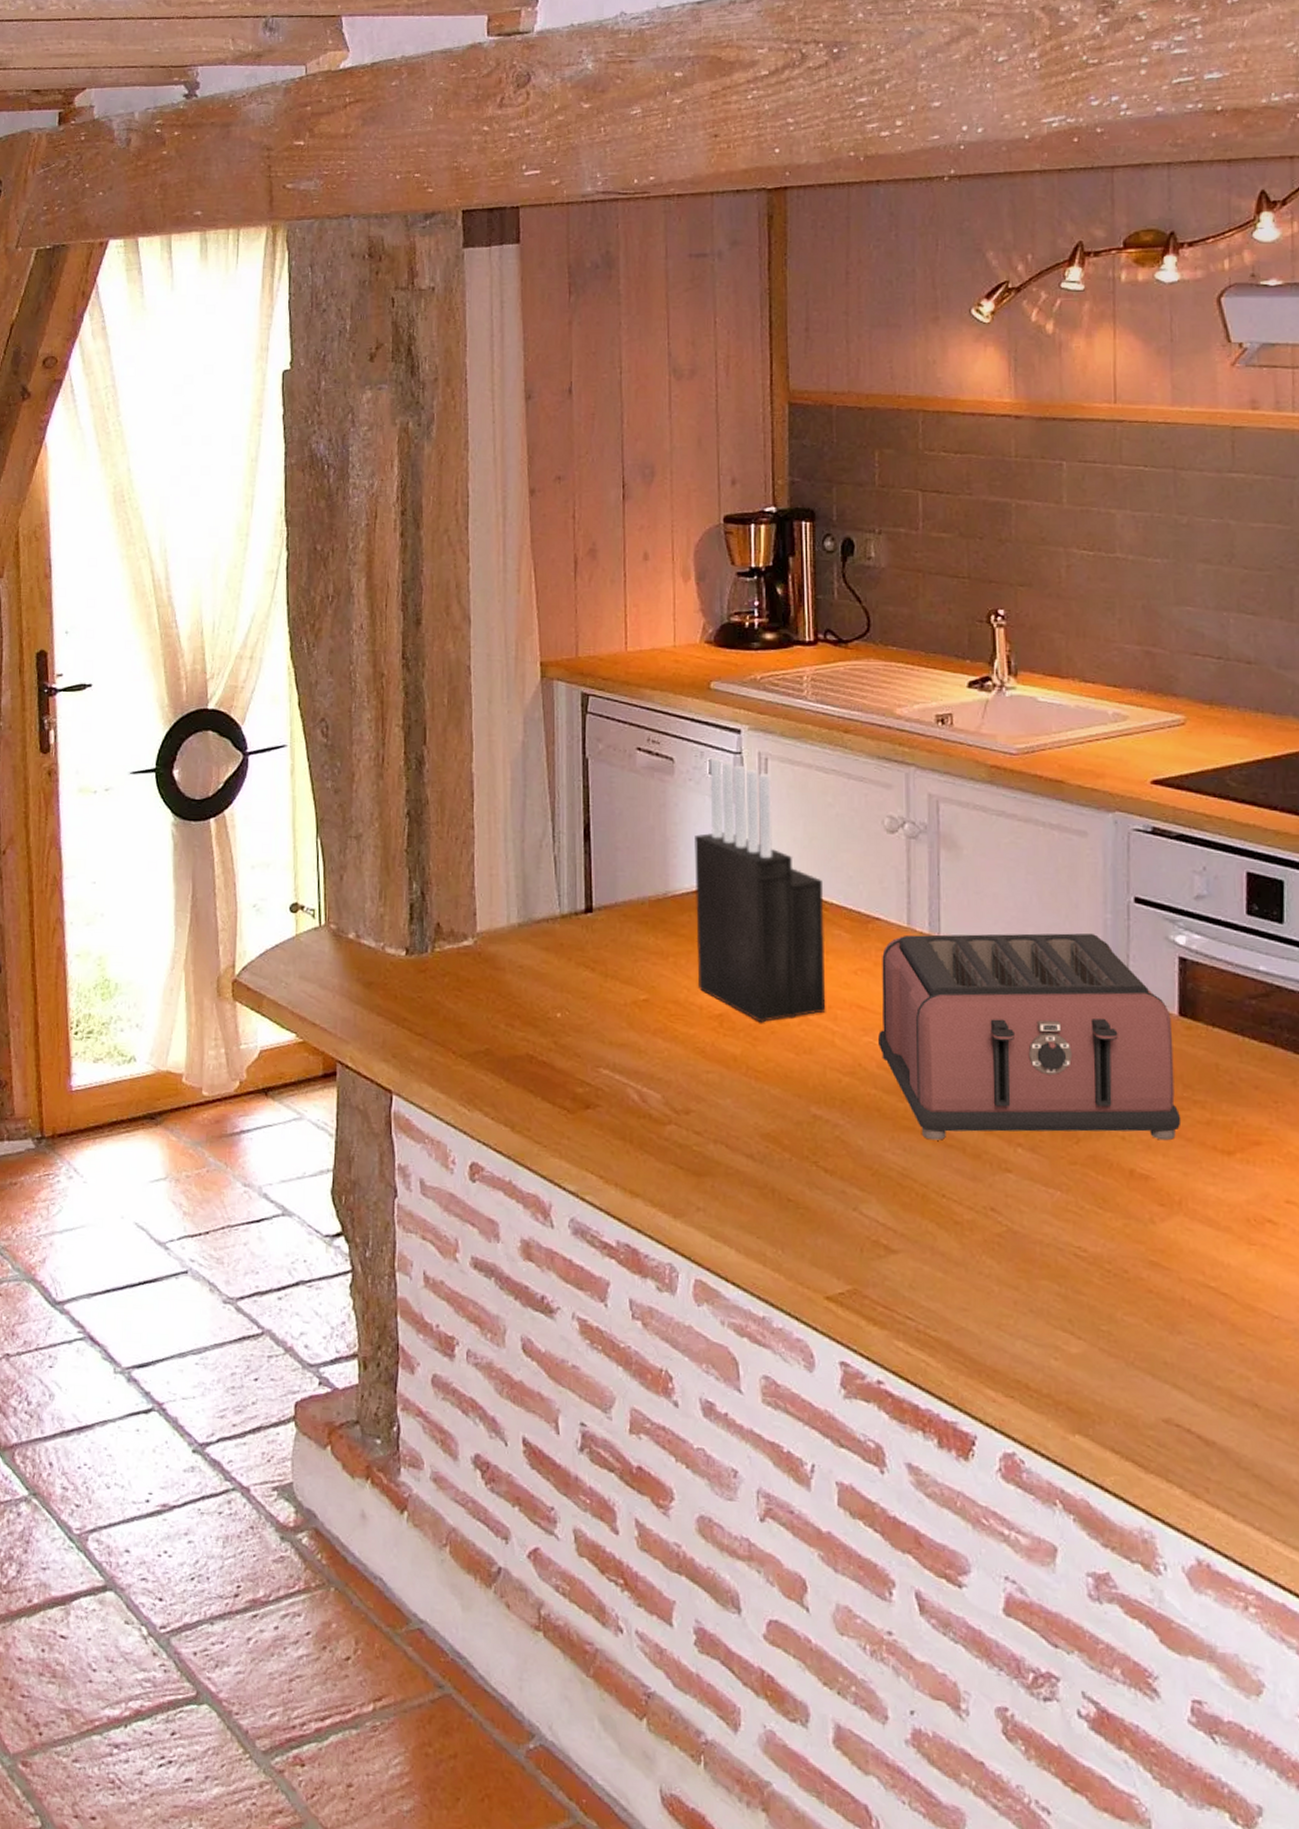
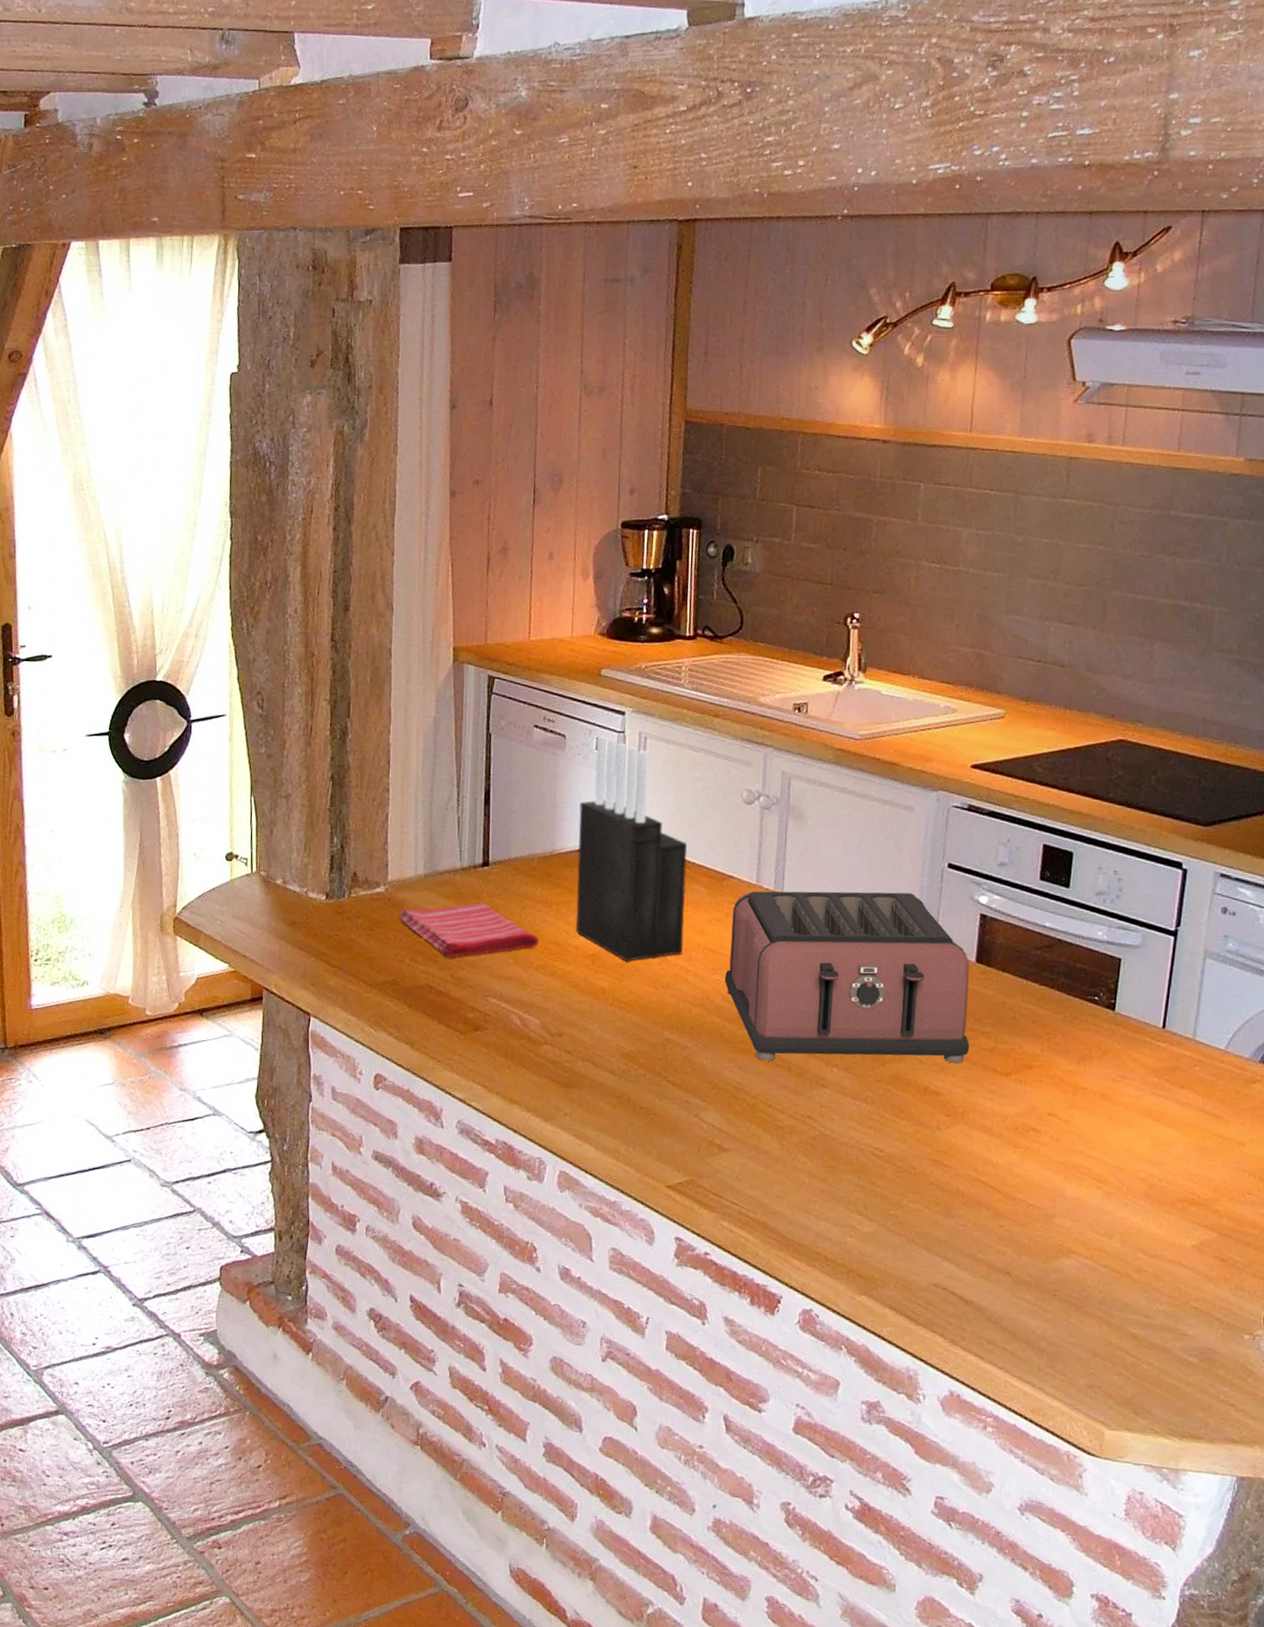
dish towel: none [492,956,655,1022] -> present [400,903,539,958]

